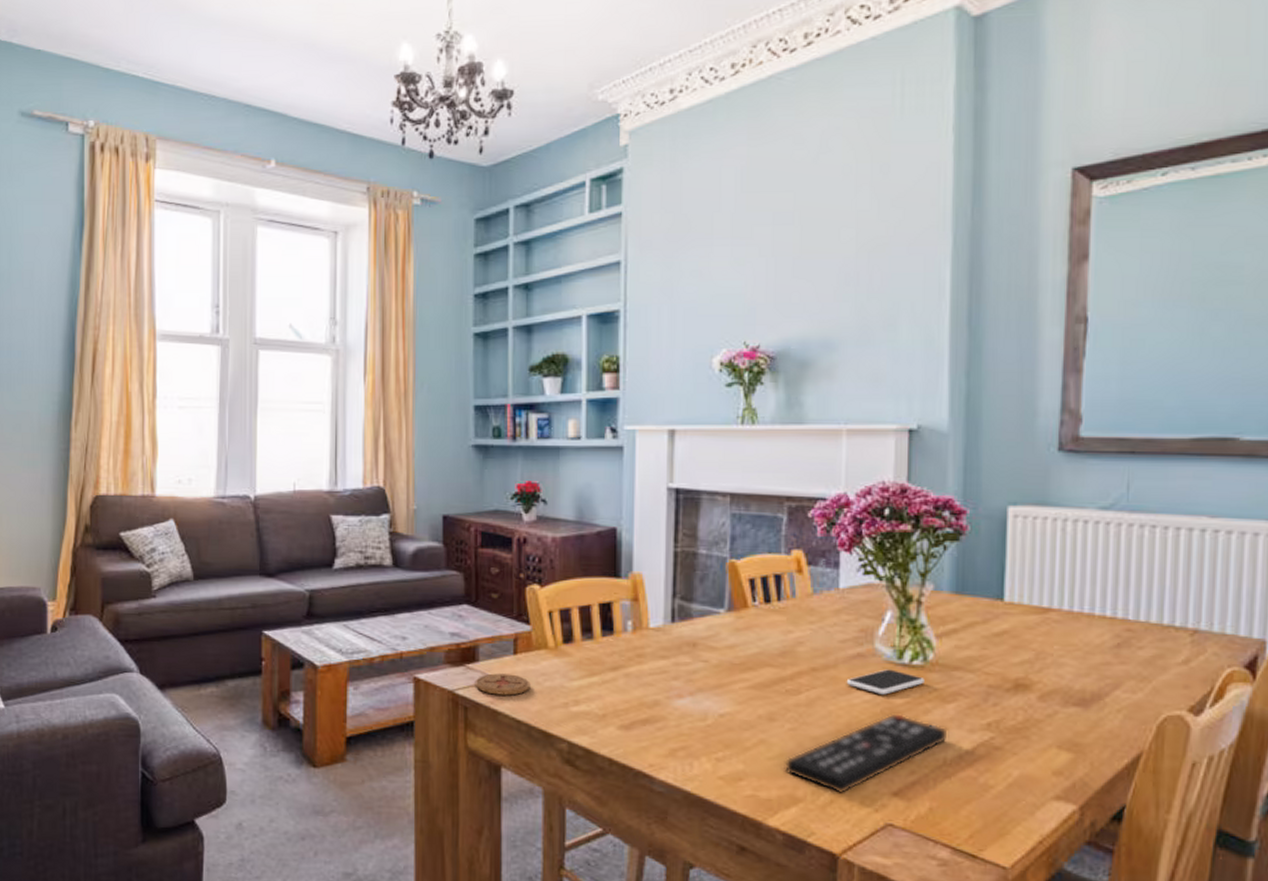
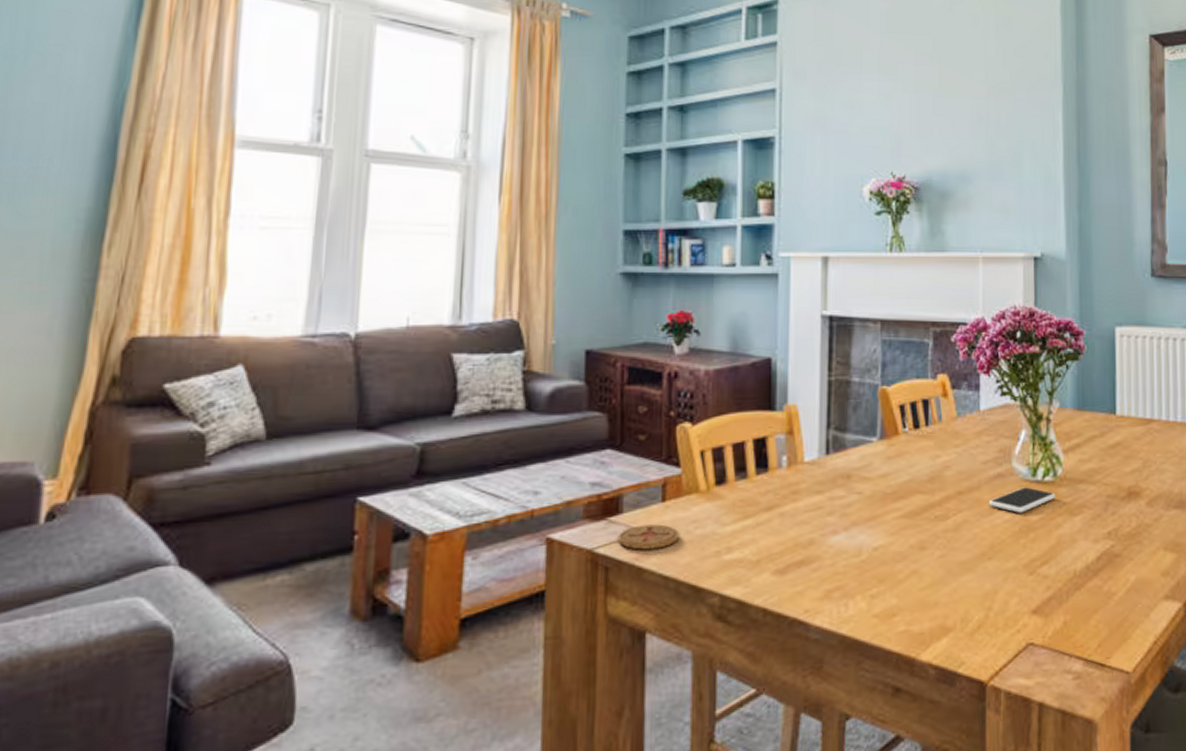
remote control: present [785,713,946,793] -> none [936,530,1075,618]

